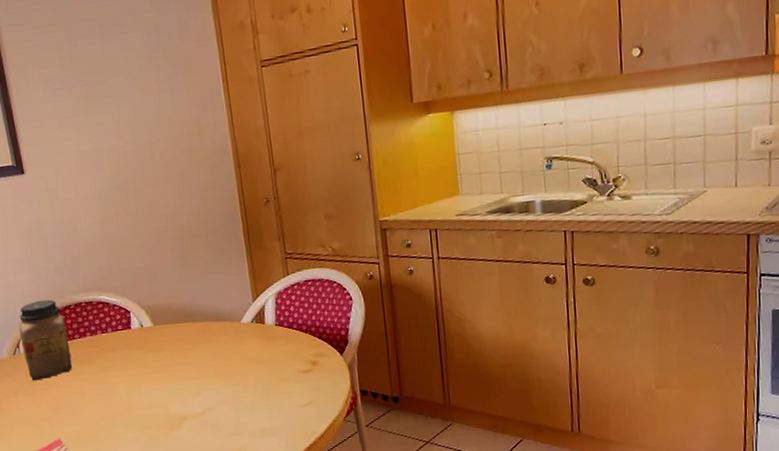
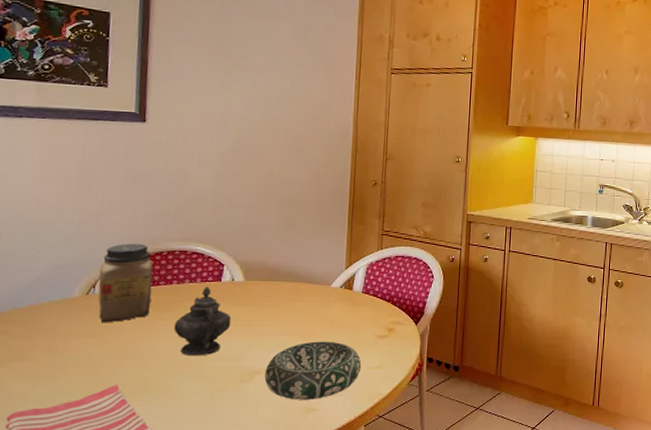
teapot: none [96,335,150,407] -> present [173,286,232,356]
decorative bowl: none [192,380,290,444] -> present [264,341,362,400]

